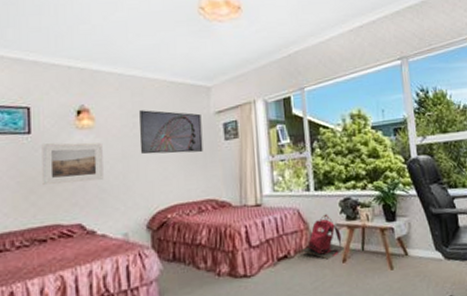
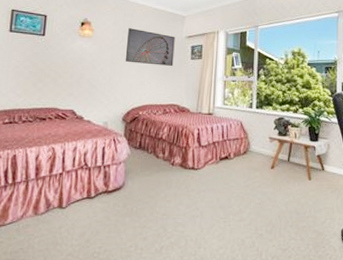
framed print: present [42,142,104,185] -> none [48,45,97,79]
backpack: present [300,214,347,260] -> none [239,128,276,165]

